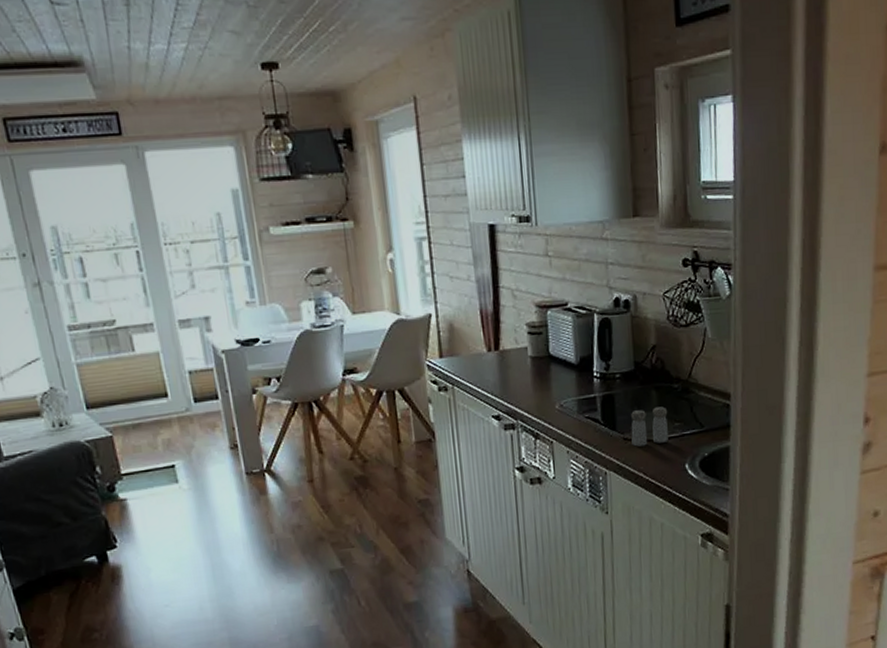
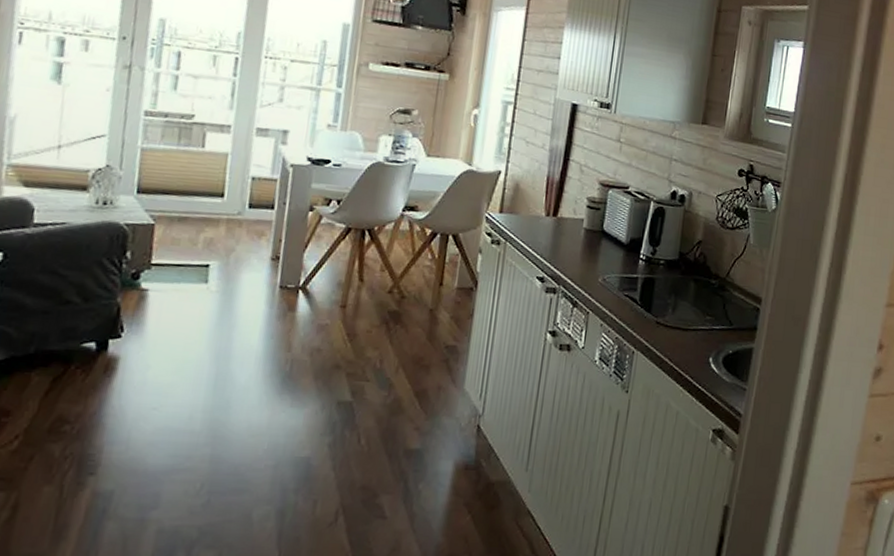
salt and pepper shaker: present [631,406,668,447] -> none [663,297,702,333]

